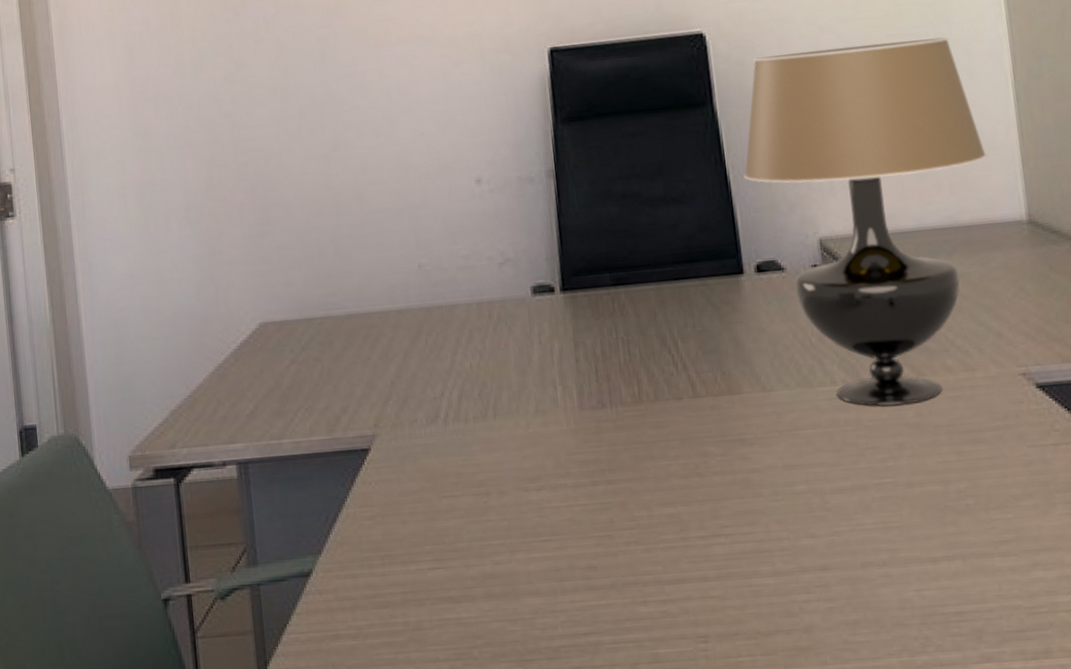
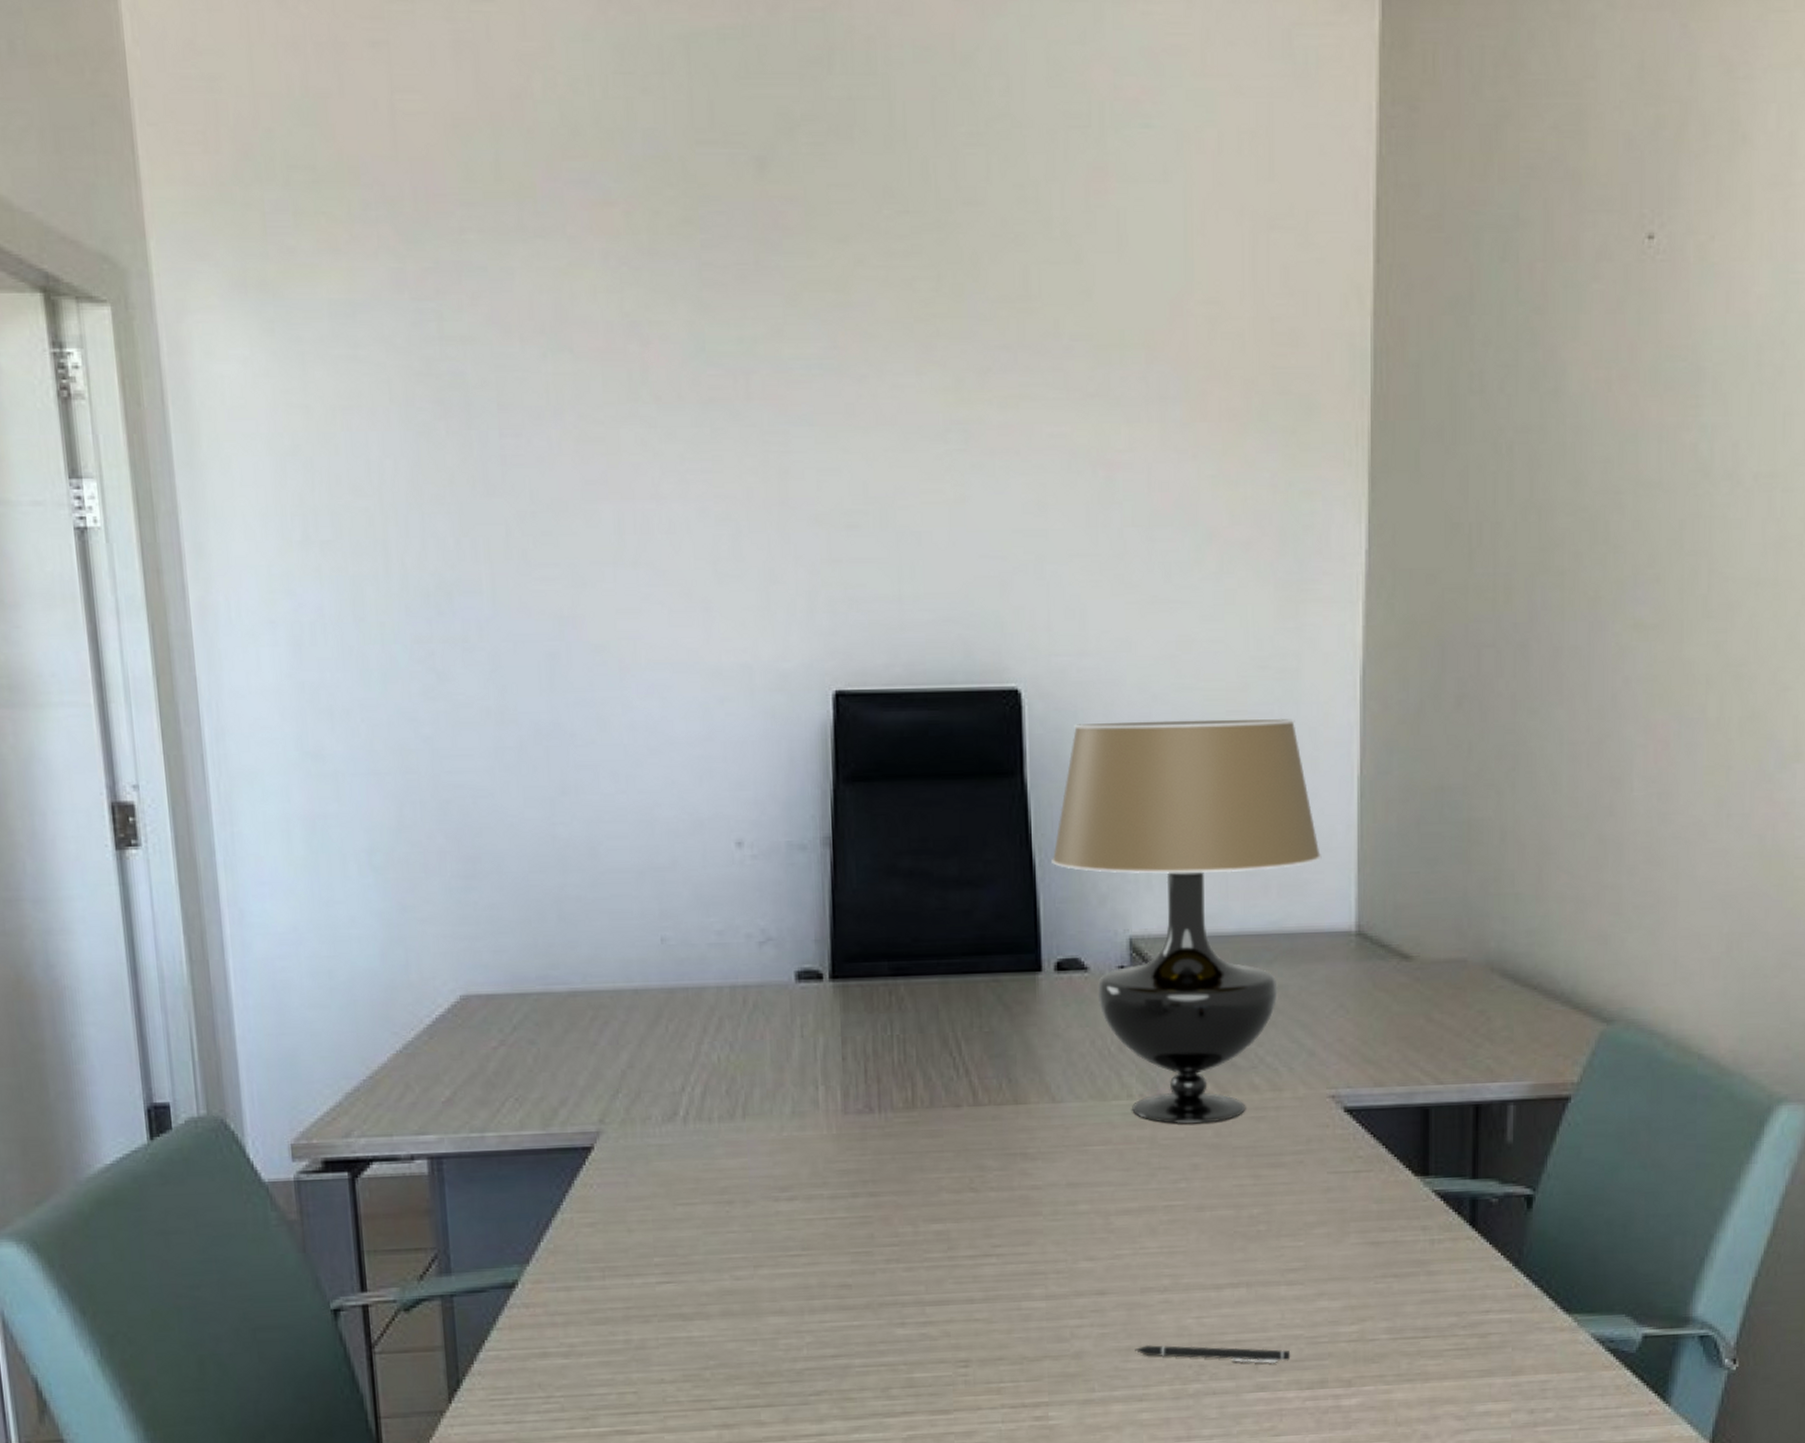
pen: none [861,617,1013,635] -> present [1135,1345,1291,1364]

